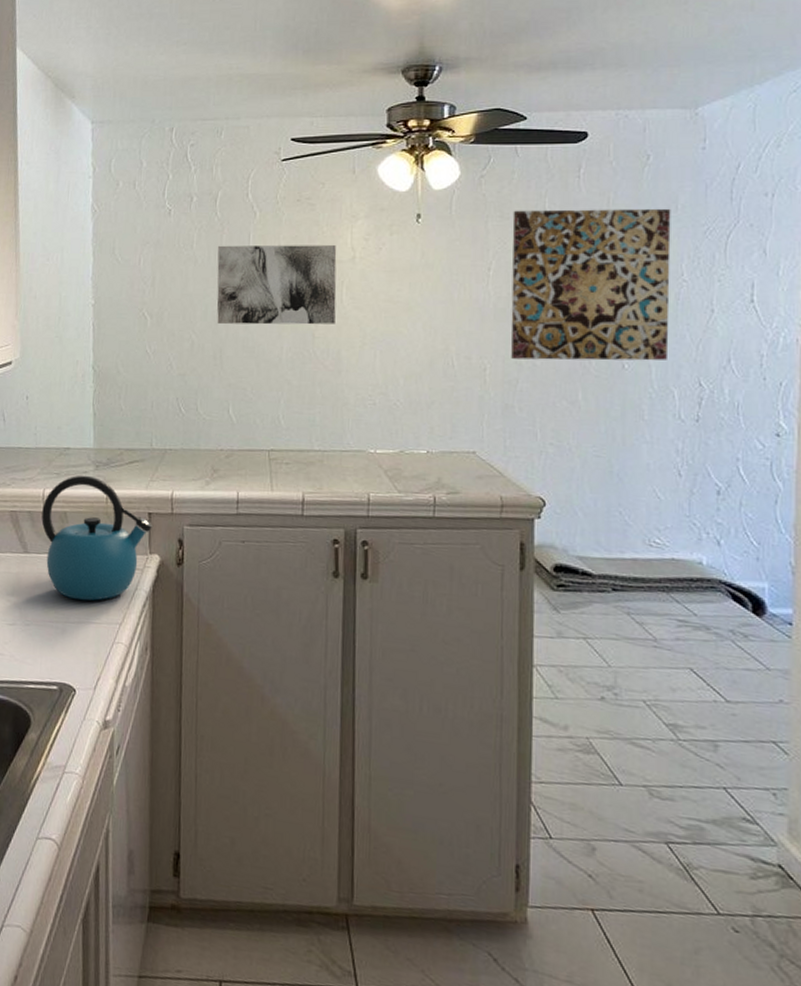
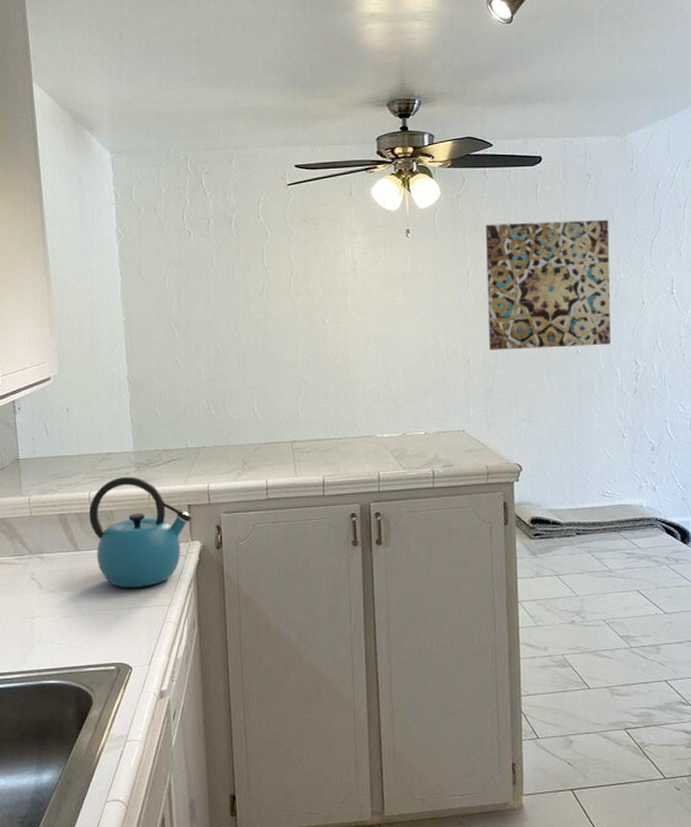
wall art: present [217,245,337,325] -> none [235,259,342,334]

